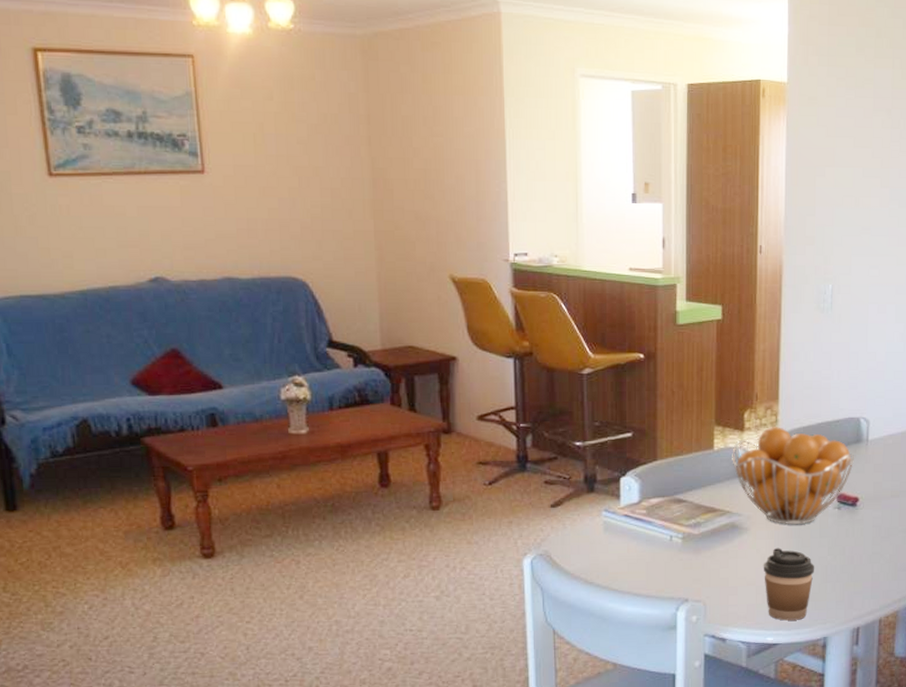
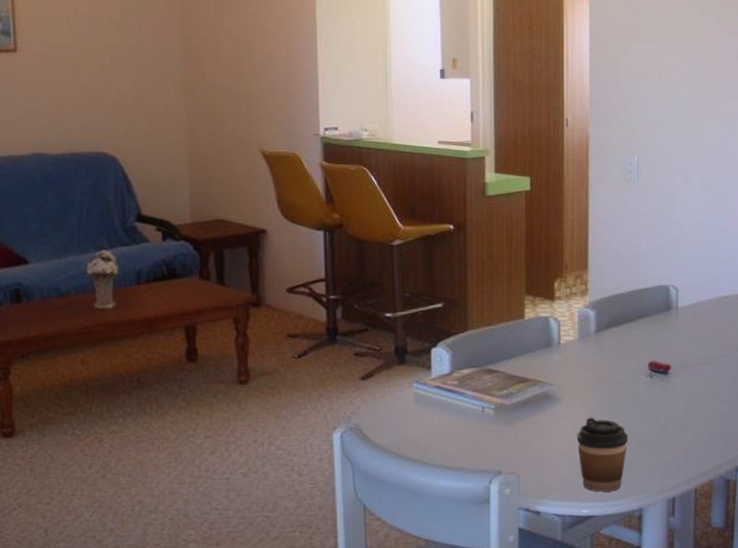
fruit basket: present [732,426,854,524] -> none [543,294,664,393]

